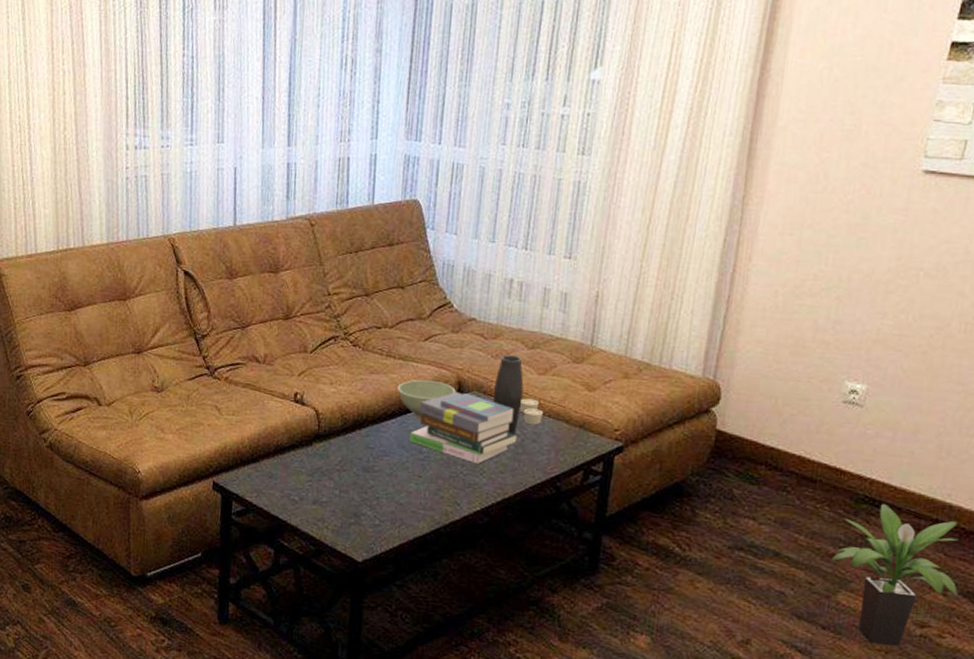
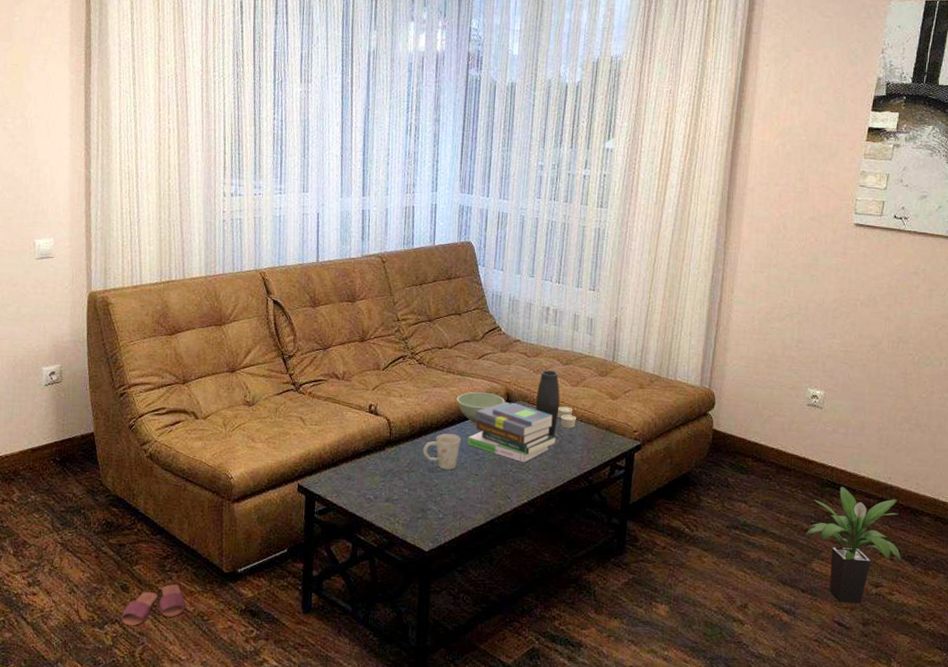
slippers: none [23,586,91,629] -> present [121,584,185,626]
mug: none [356,428,402,470] -> present [422,433,461,470]

